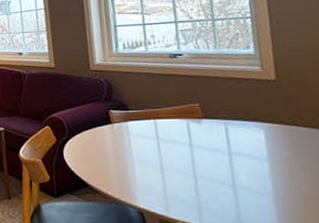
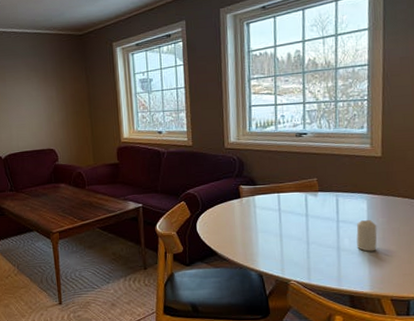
candle: none [254,152,284,191] -> present [356,219,377,252]

